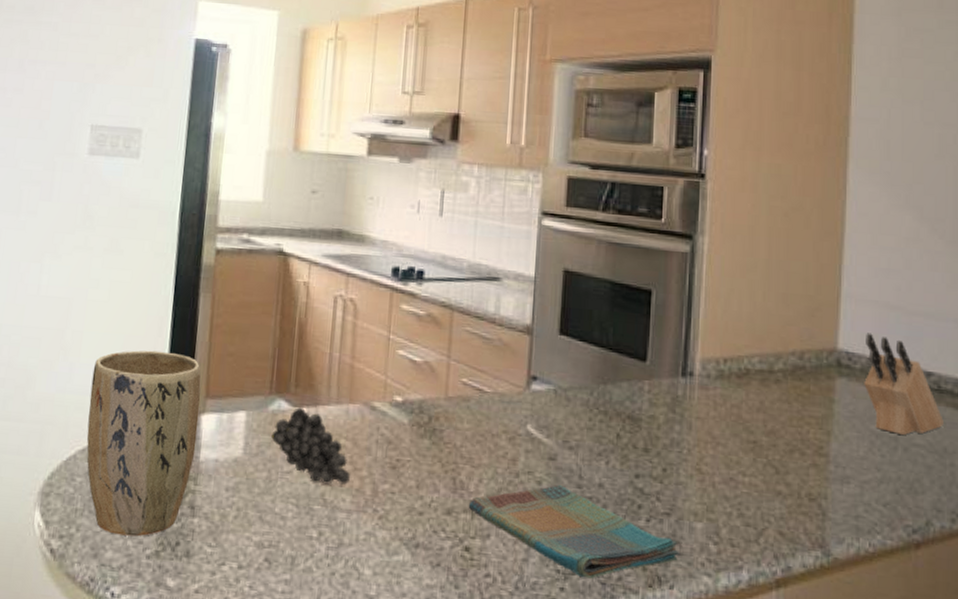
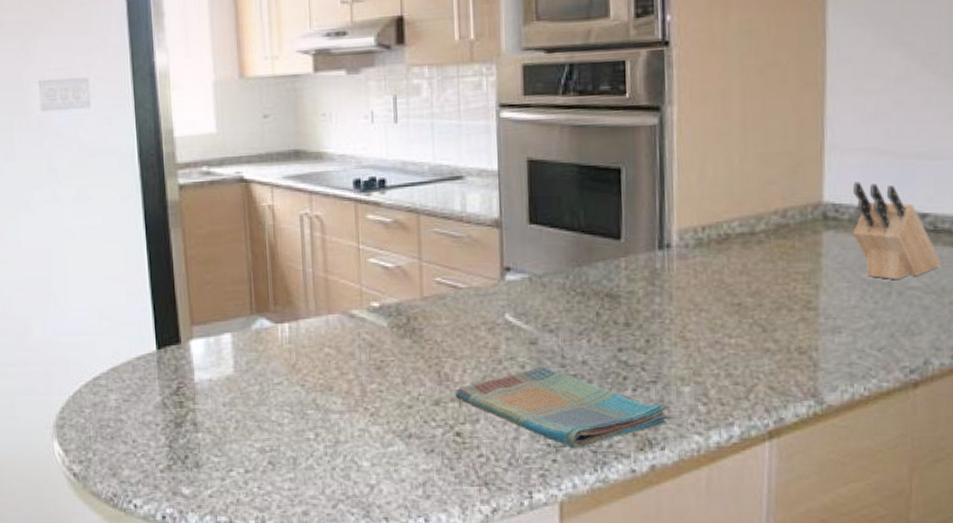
plant pot: present [86,350,201,537] -> none [82,287,190,455]
fruit: present [271,407,350,485] -> none [258,324,338,390]

